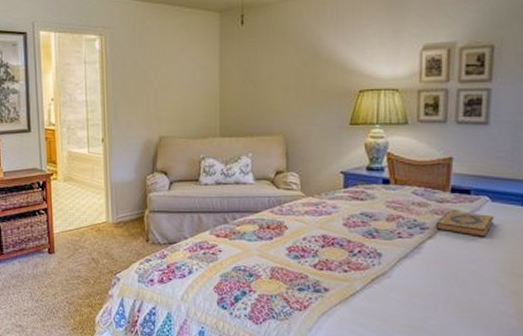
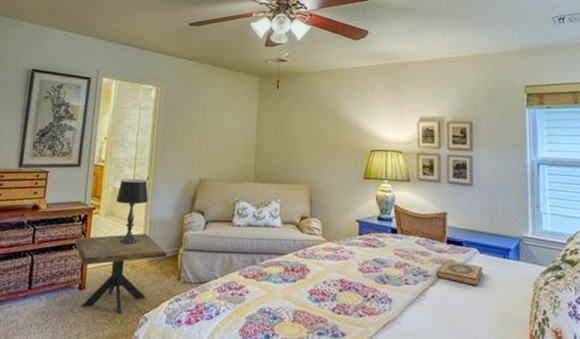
side table: none [37,196,132,276] -> present [74,233,167,315]
table lamp: none [73,141,106,209] -> present [116,178,149,245]

